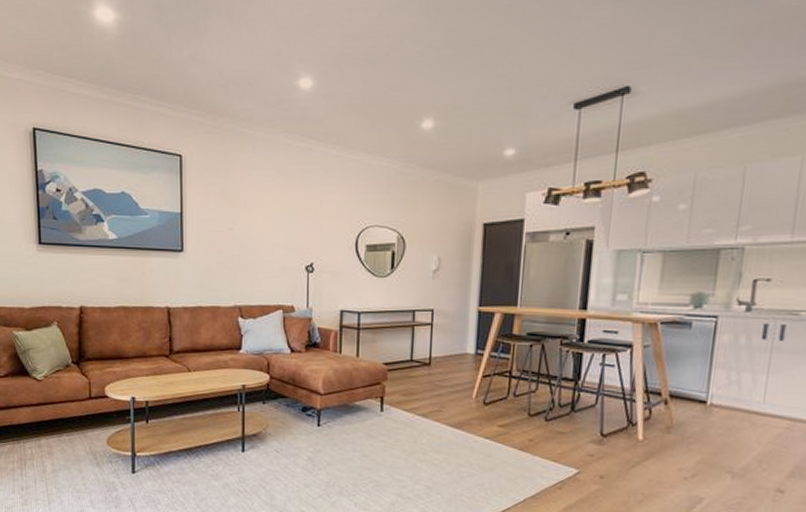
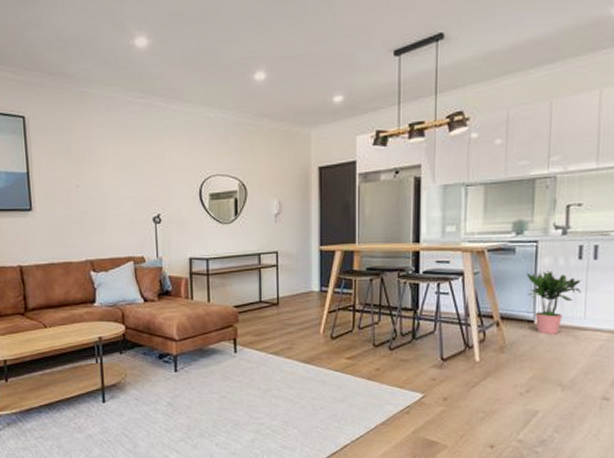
potted plant: none [701,348,764,418] -> present [527,270,581,335]

